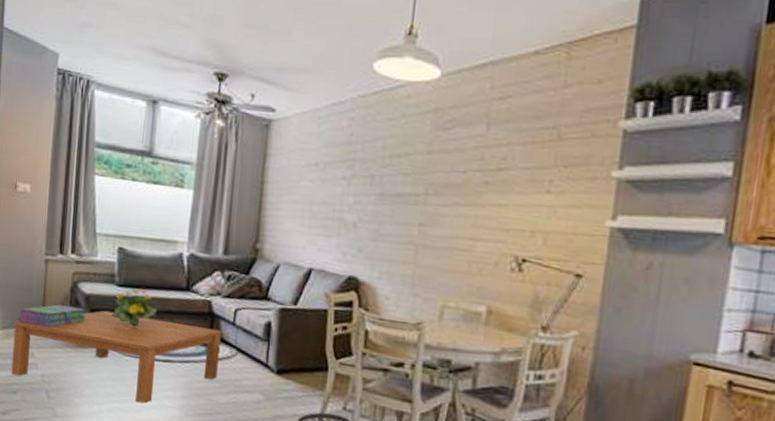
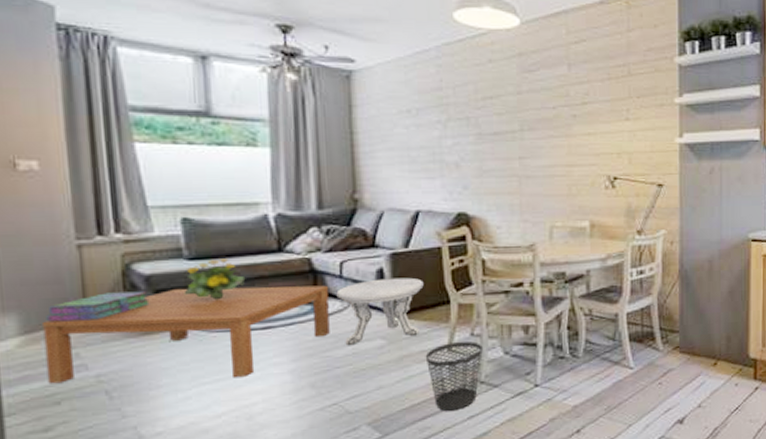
side table: none [227,332,306,398] -> present [336,277,424,346]

